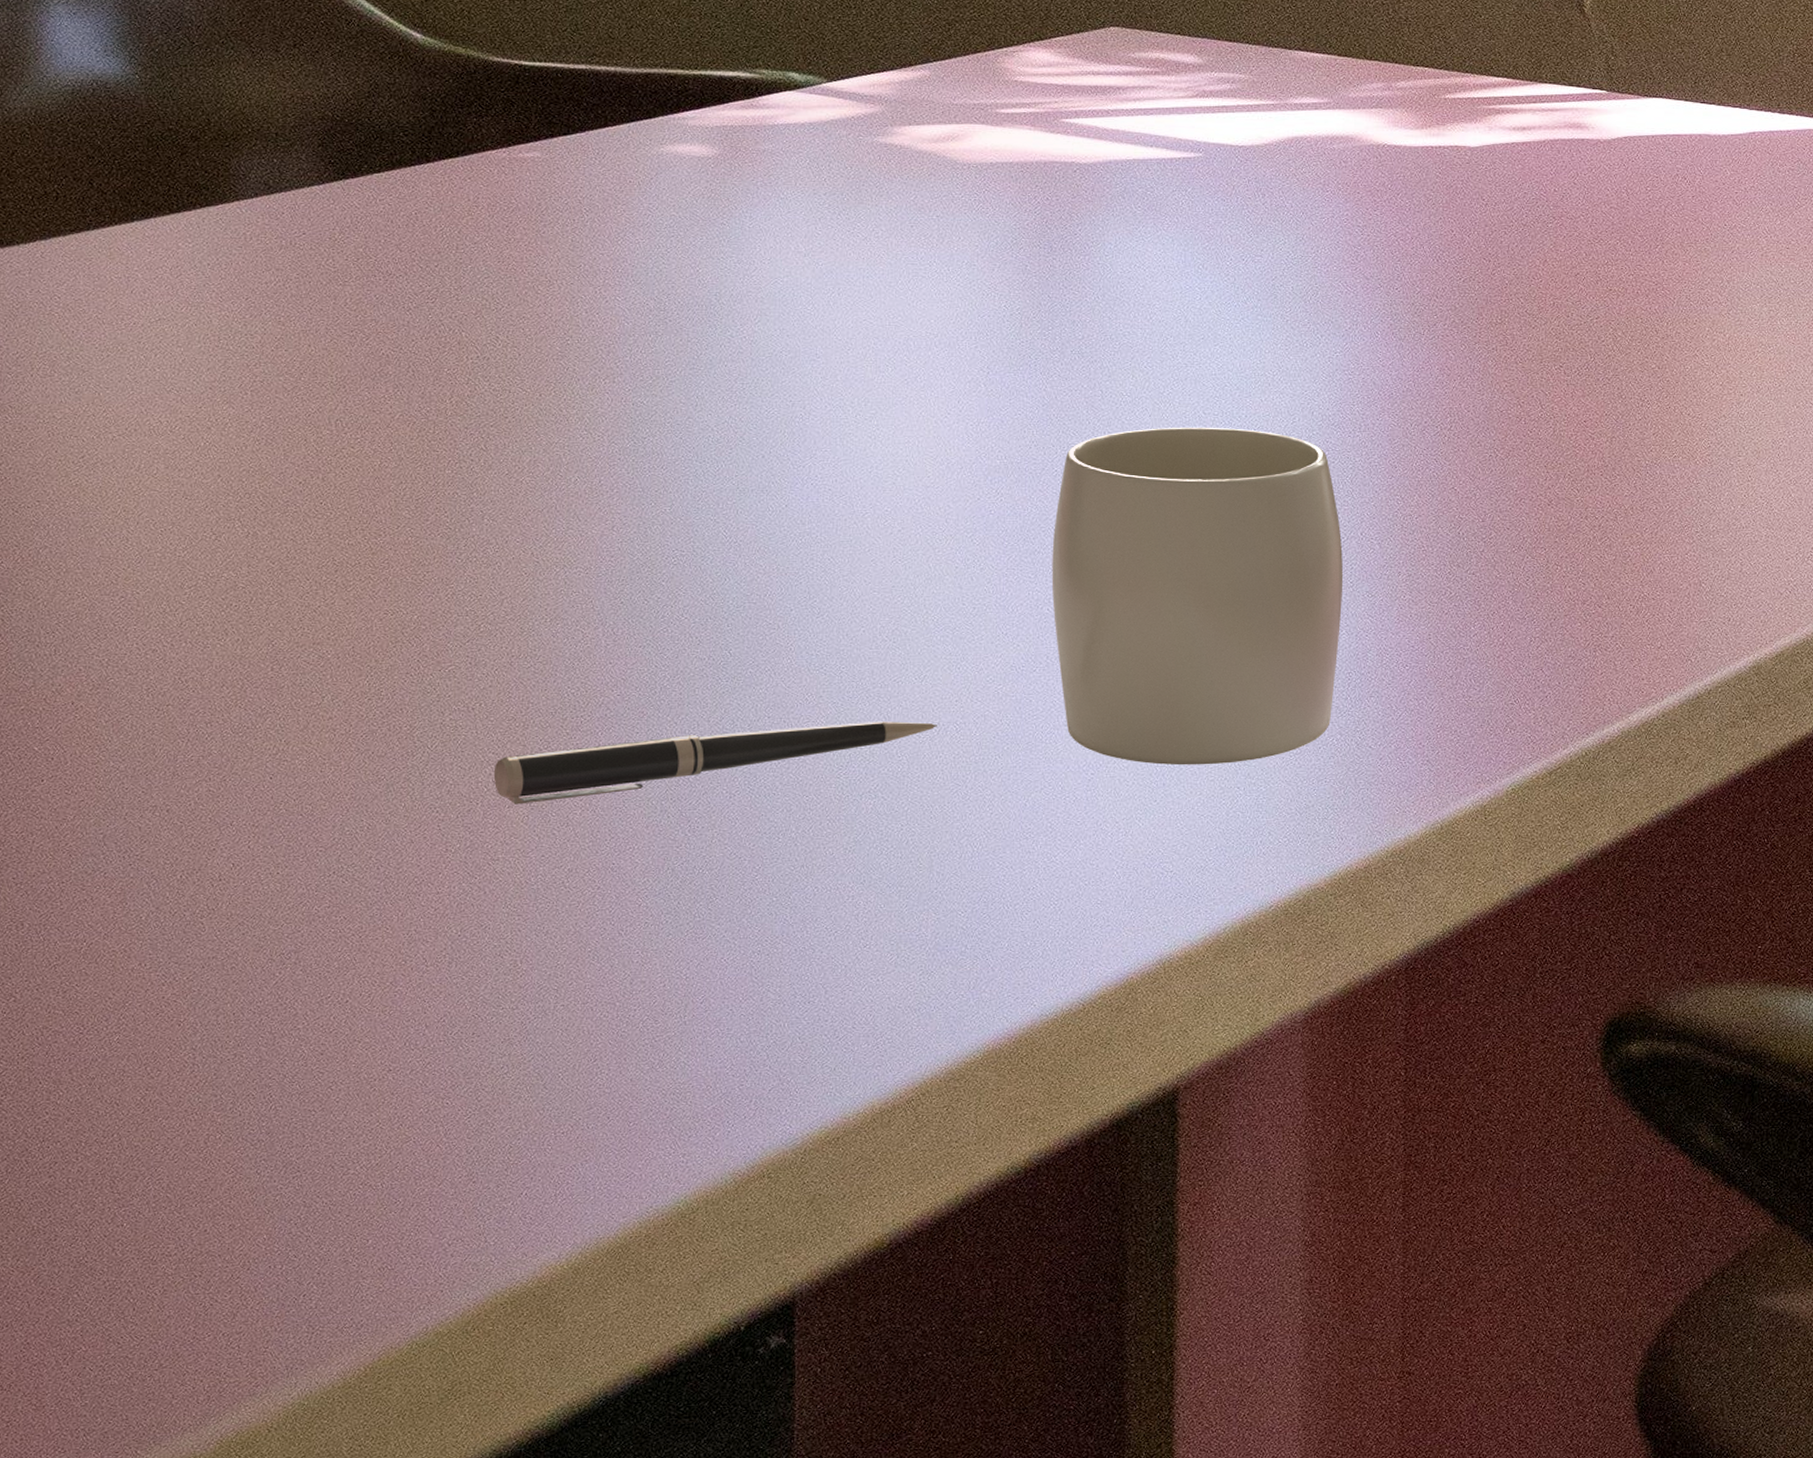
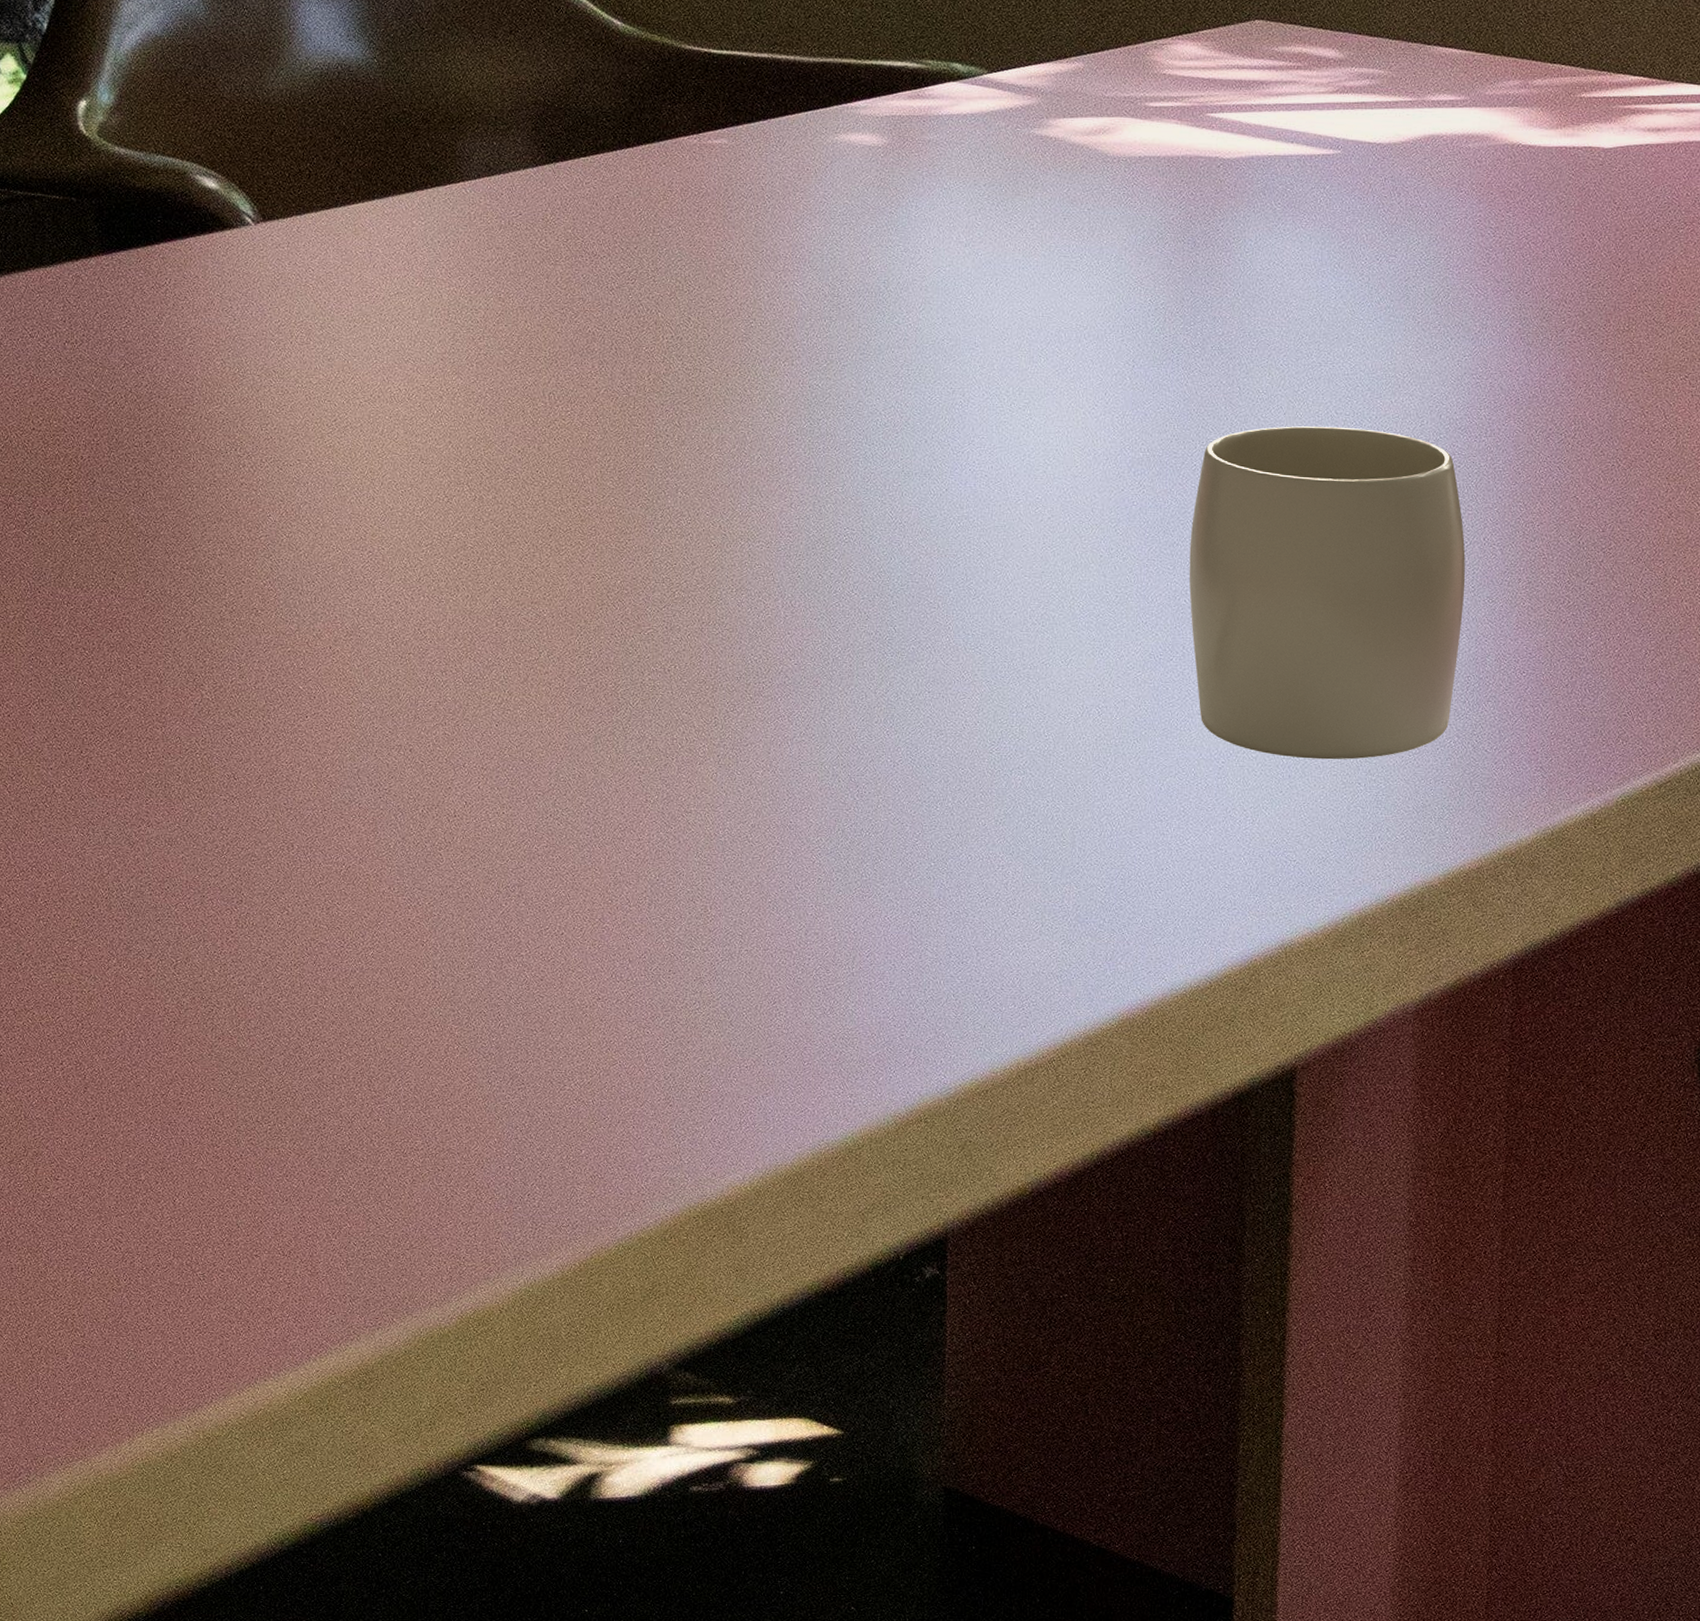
pen: present [493,721,939,805] -> none [686,701,1082,762]

